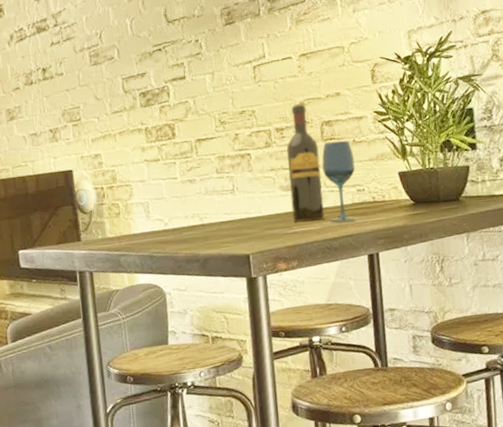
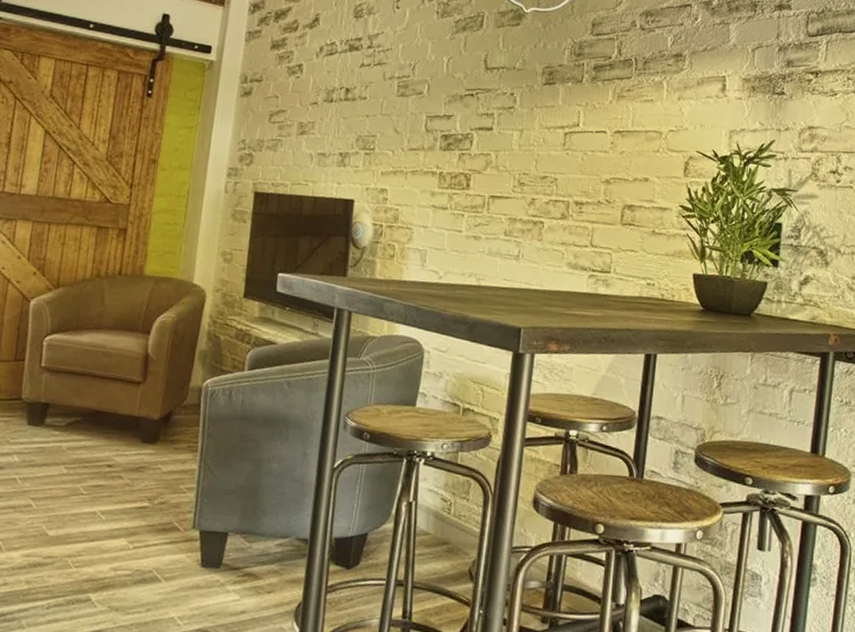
wine bottle: present [286,104,325,222] -> none [573,181,616,308]
wineglass: present [322,140,358,223] -> none [612,226,651,315]

